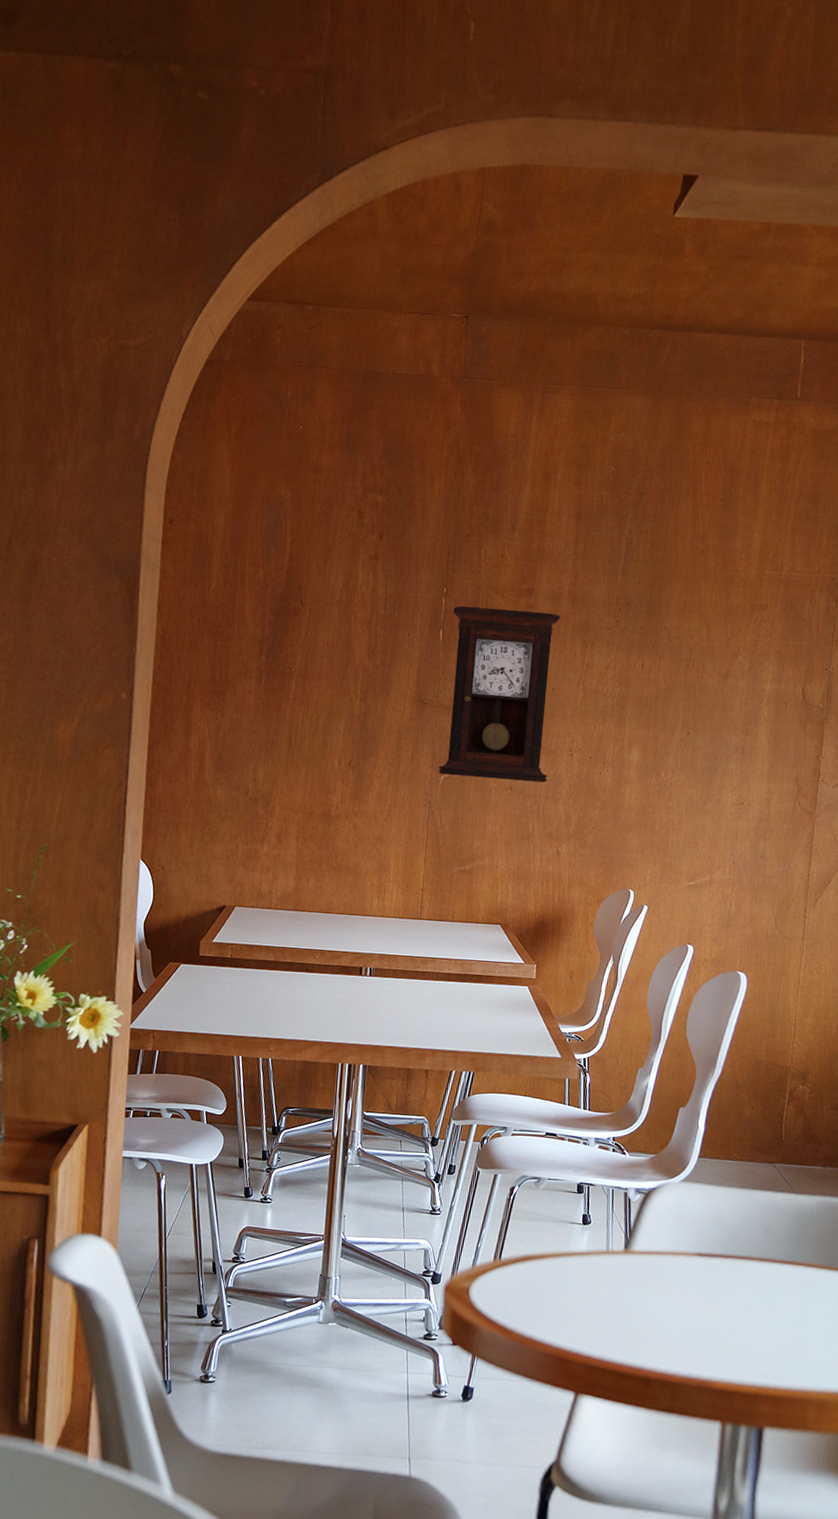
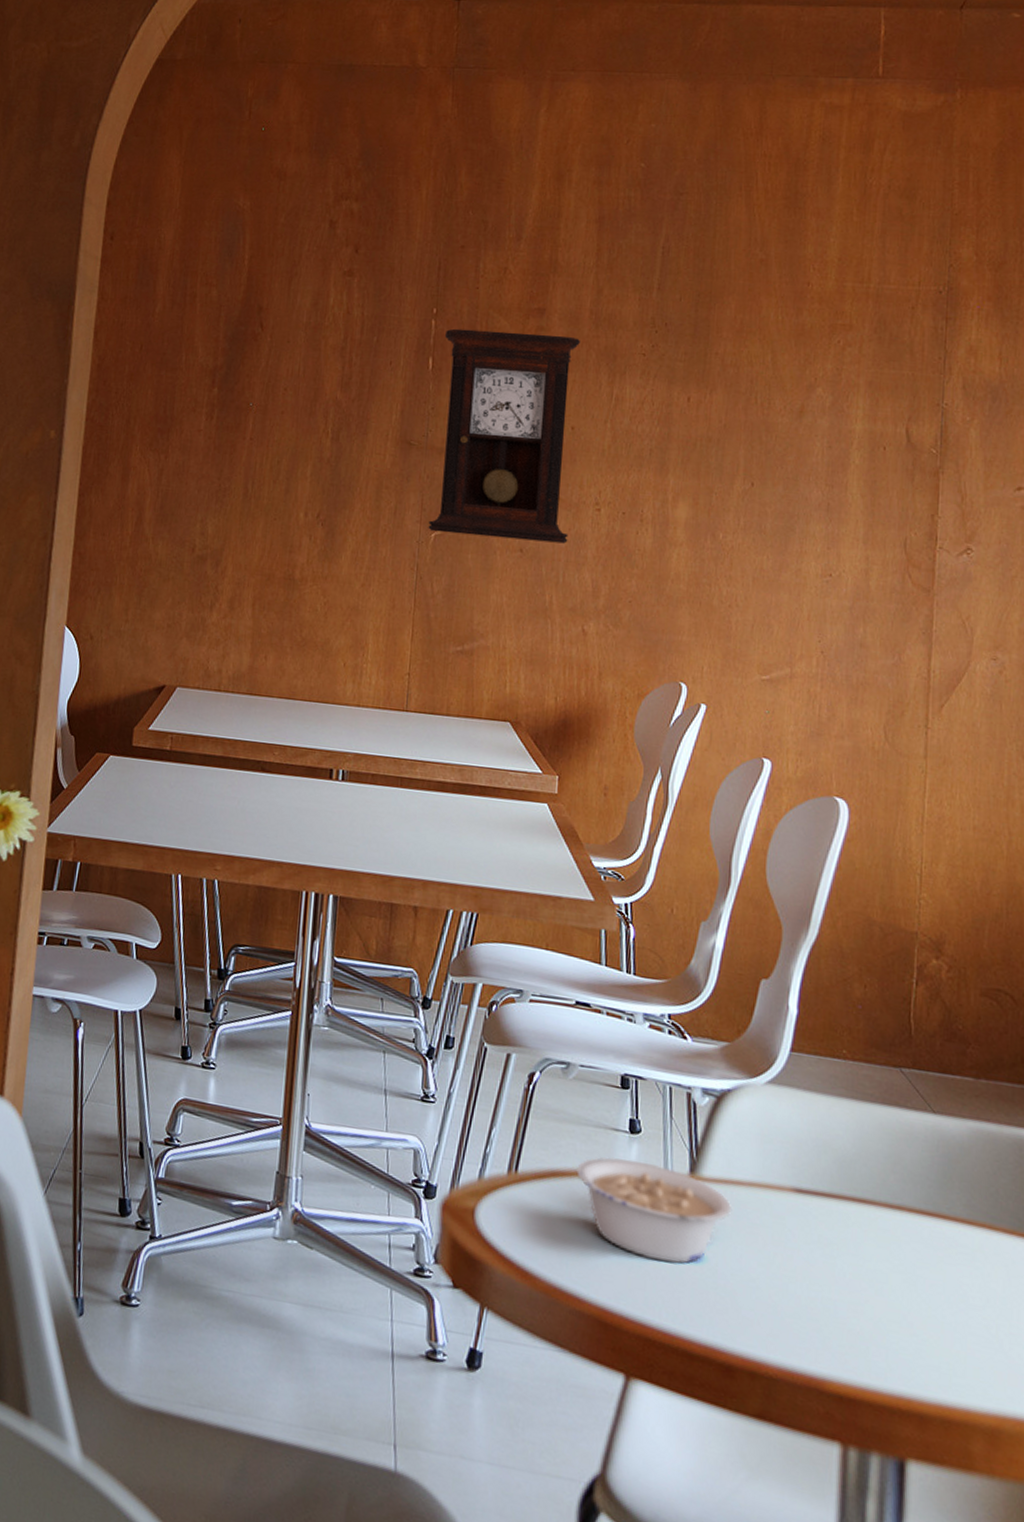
legume: none [544,1243,654,1313] -> present [576,1157,733,1264]

